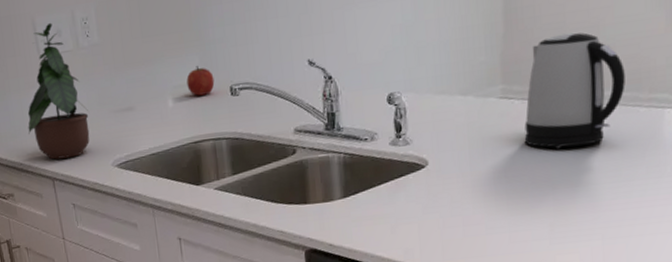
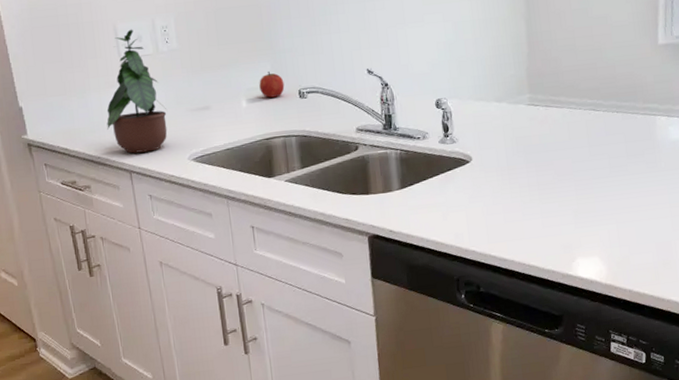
kettle: present [524,32,625,149] -> none [549,53,625,148]

